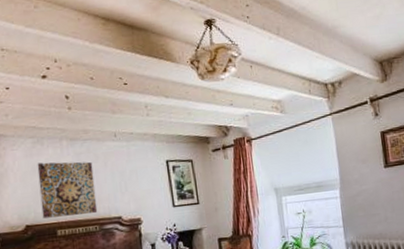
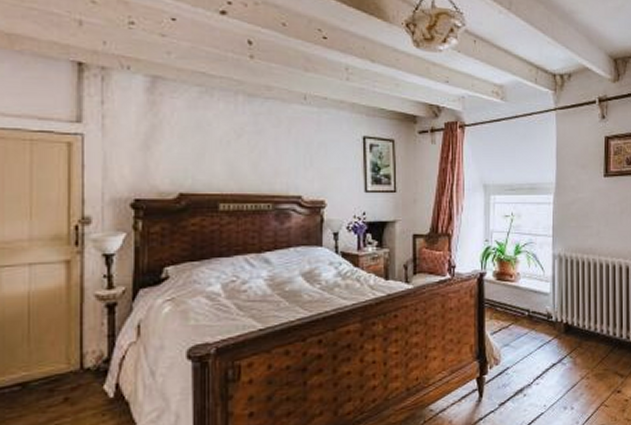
wall art: present [37,161,98,219] -> none [202,118,273,189]

